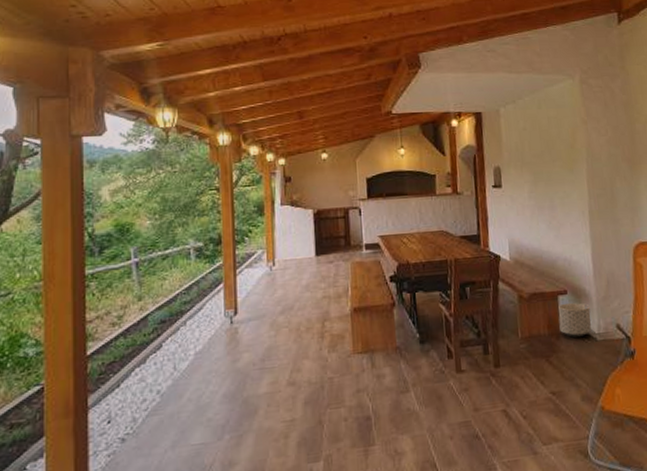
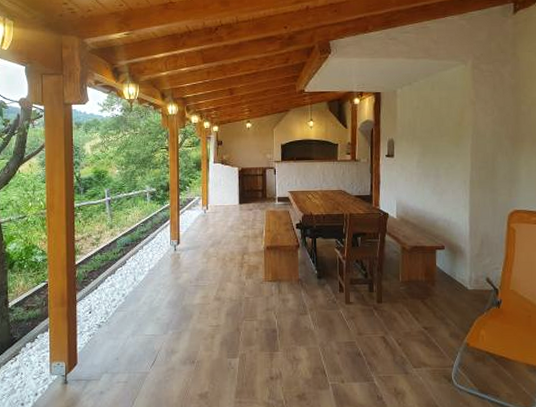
planter: present [558,303,592,338] -> none [435,256,464,285]

